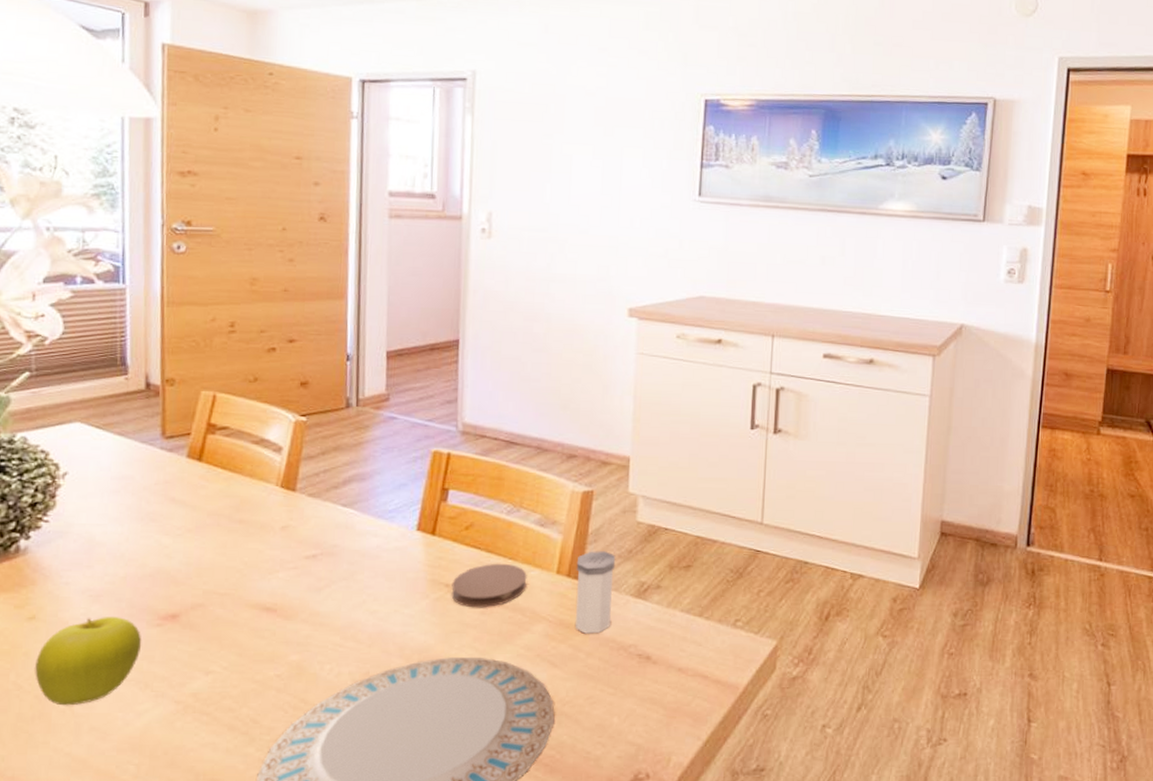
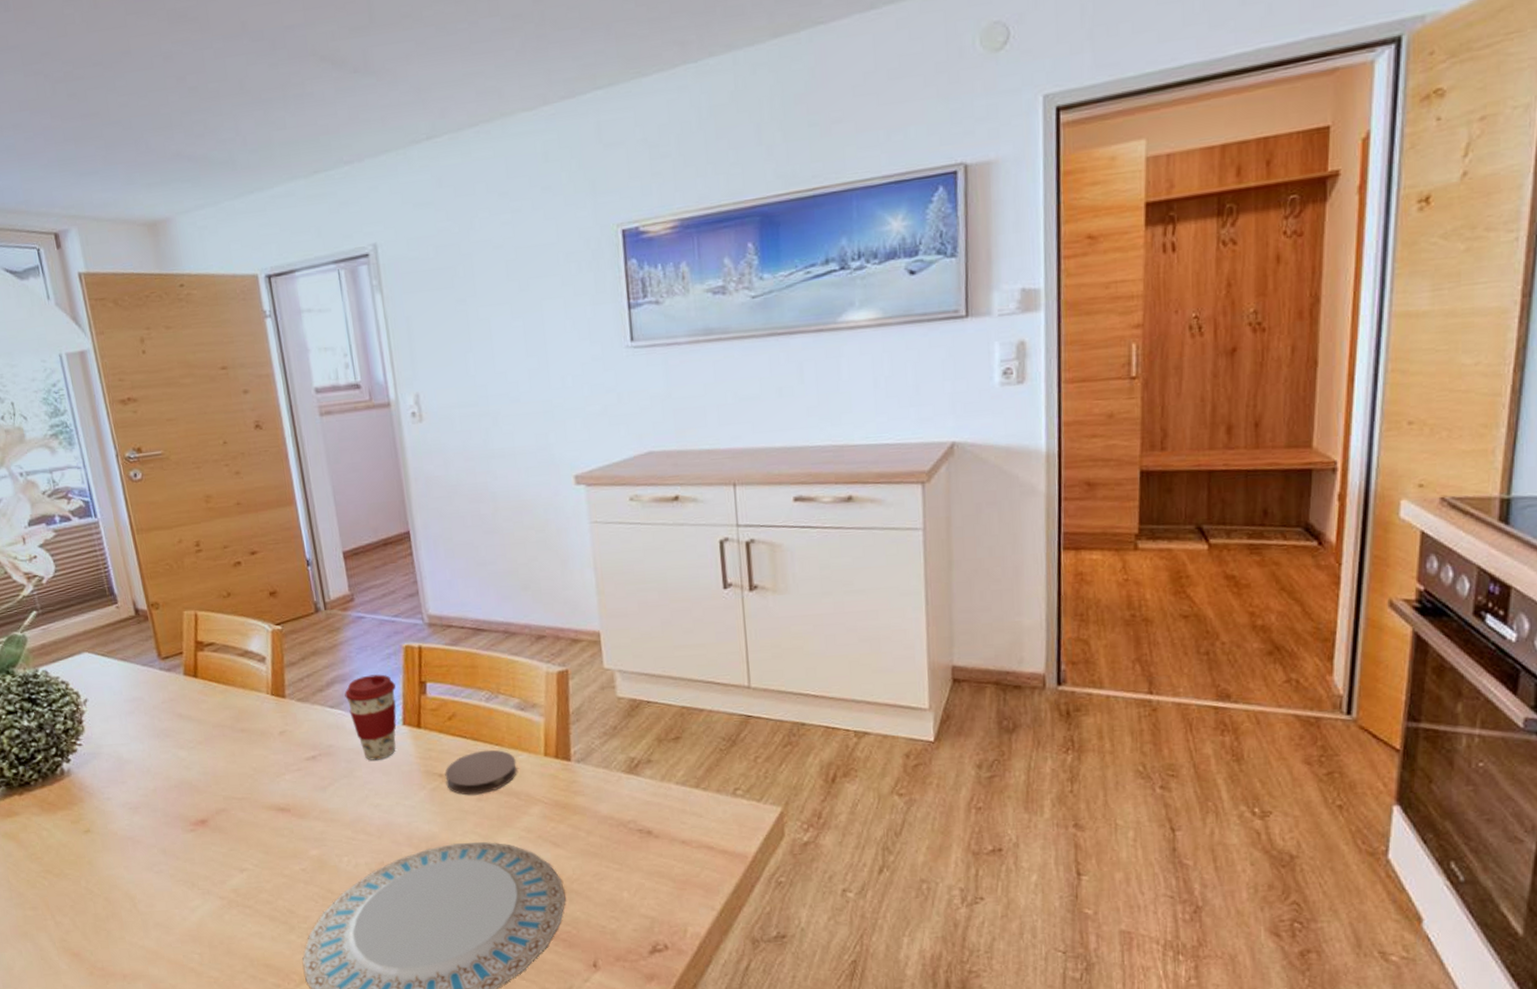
fruit: present [34,617,142,706] -> none [98,825,182,906]
coffee cup: none [360,476,416,565] -> present [344,674,397,761]
salt shaker: present [576,551,616,634] -> none [562,729,607,813]

